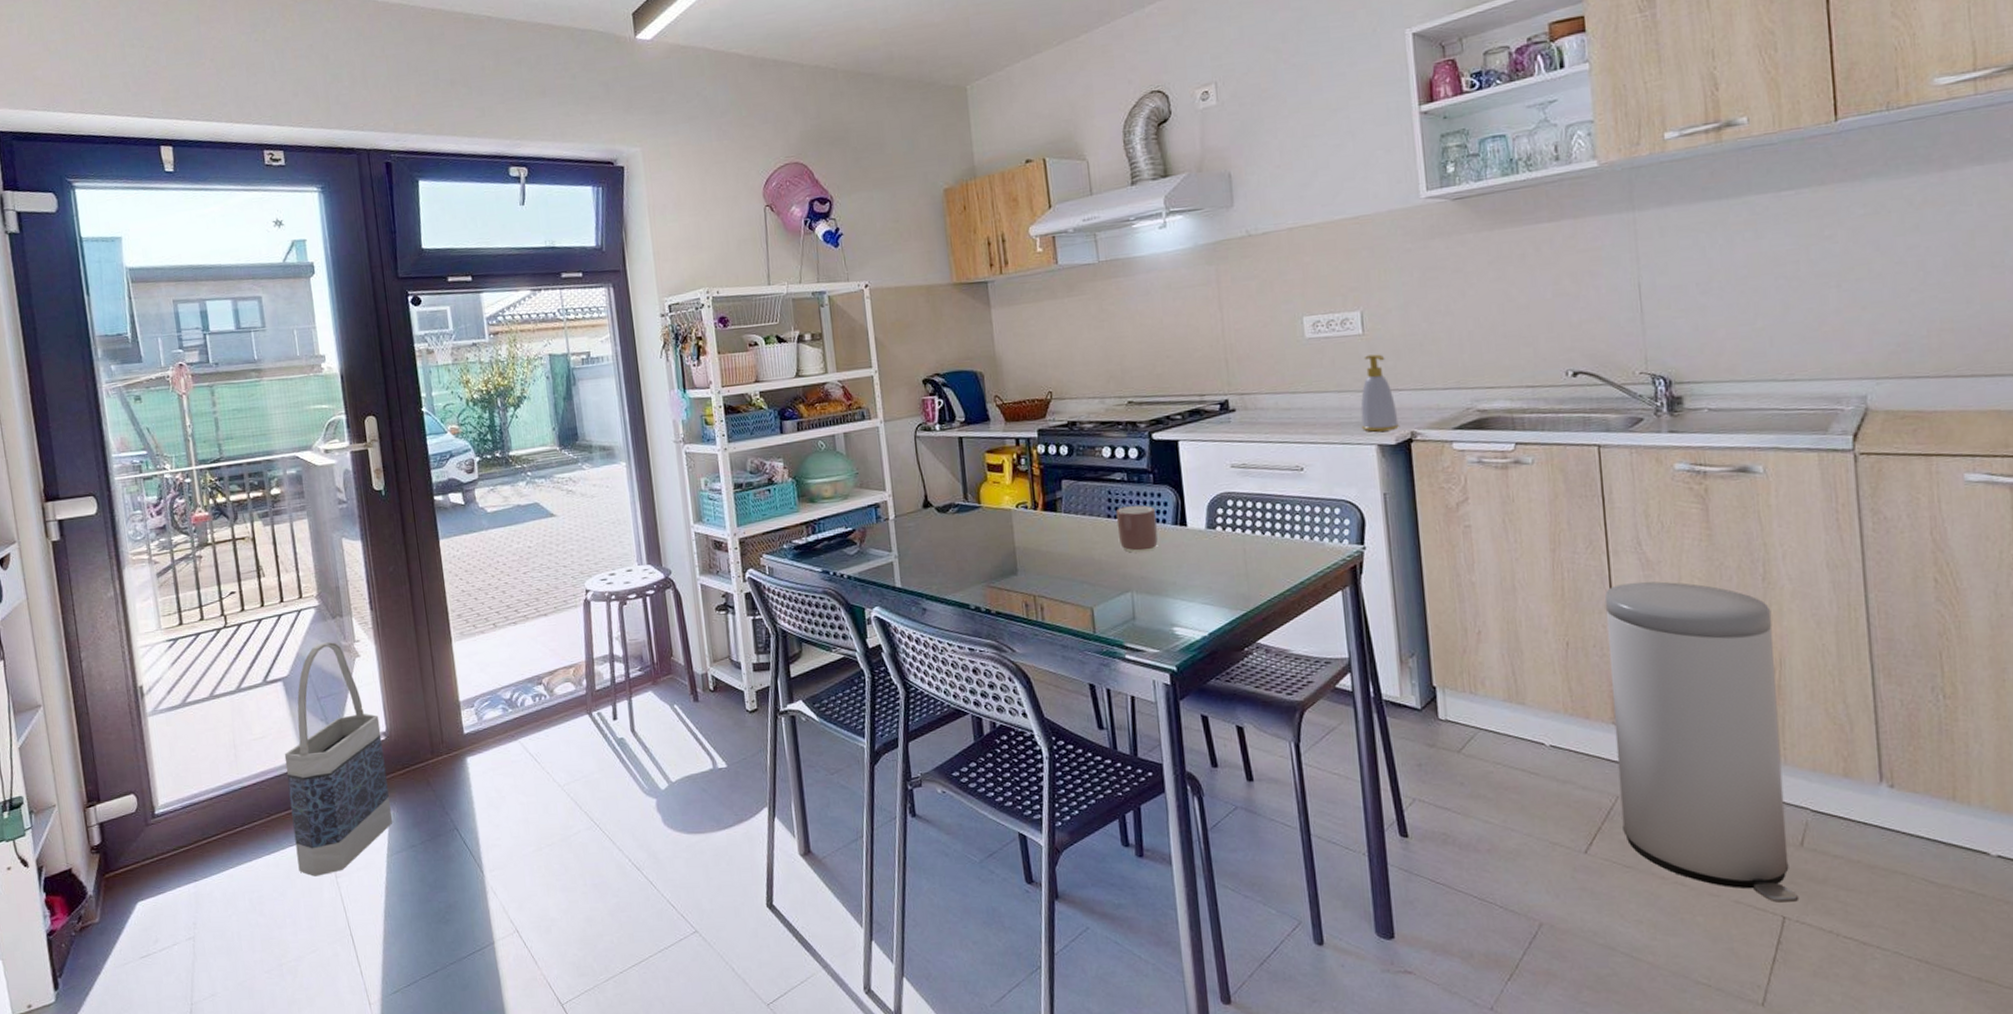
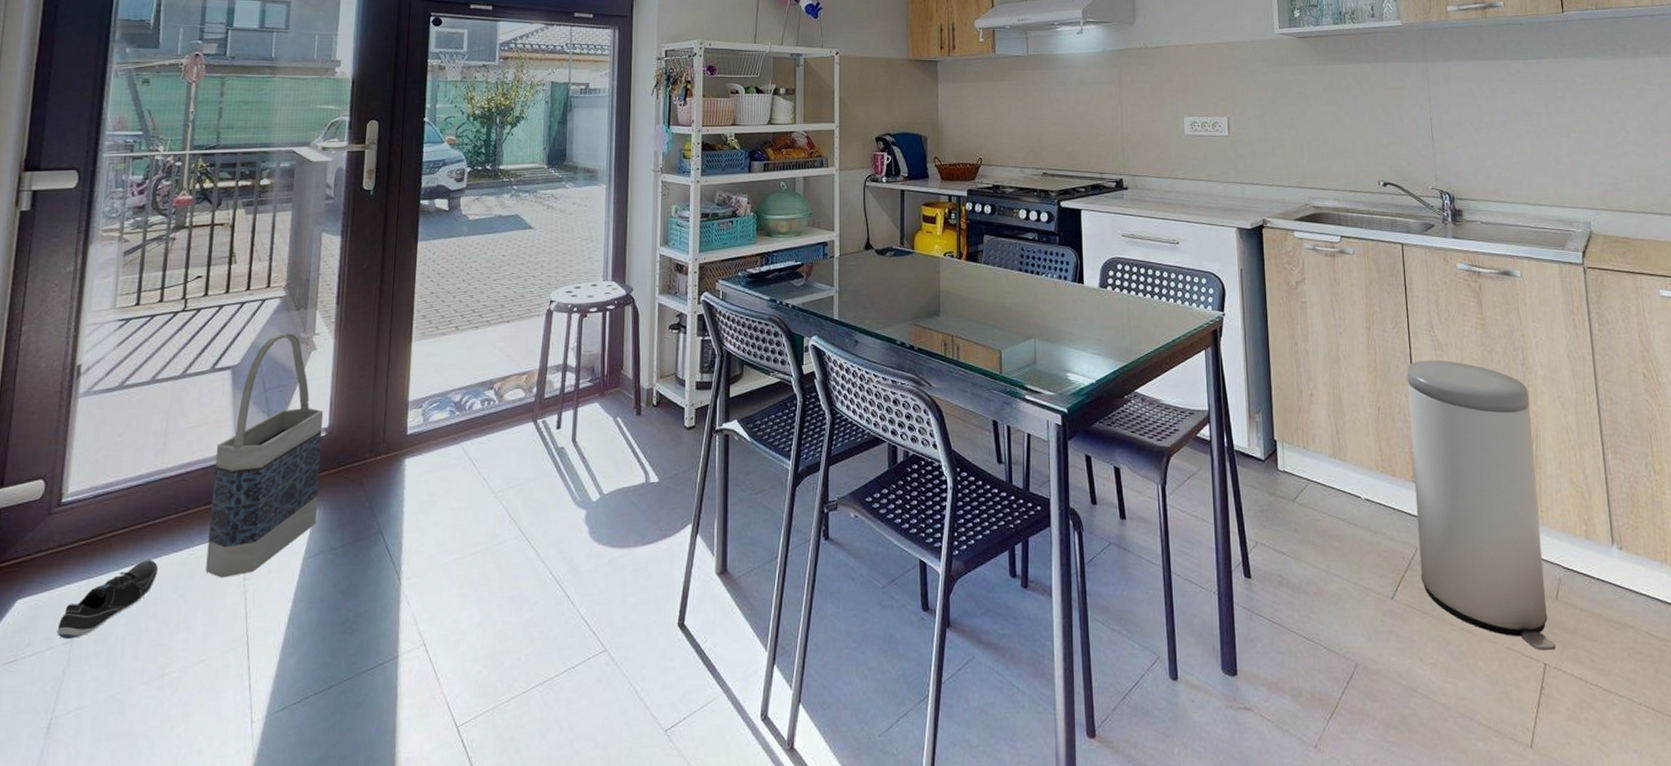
shoe: none [178,863,256,935] -> present [56,560,159,639]
mug: present [1115,505,1158,553] -> none [1026,263,1060,304]
soap bottle: present [1360,354,1400,432] -> none [1224,153,1255,217]

